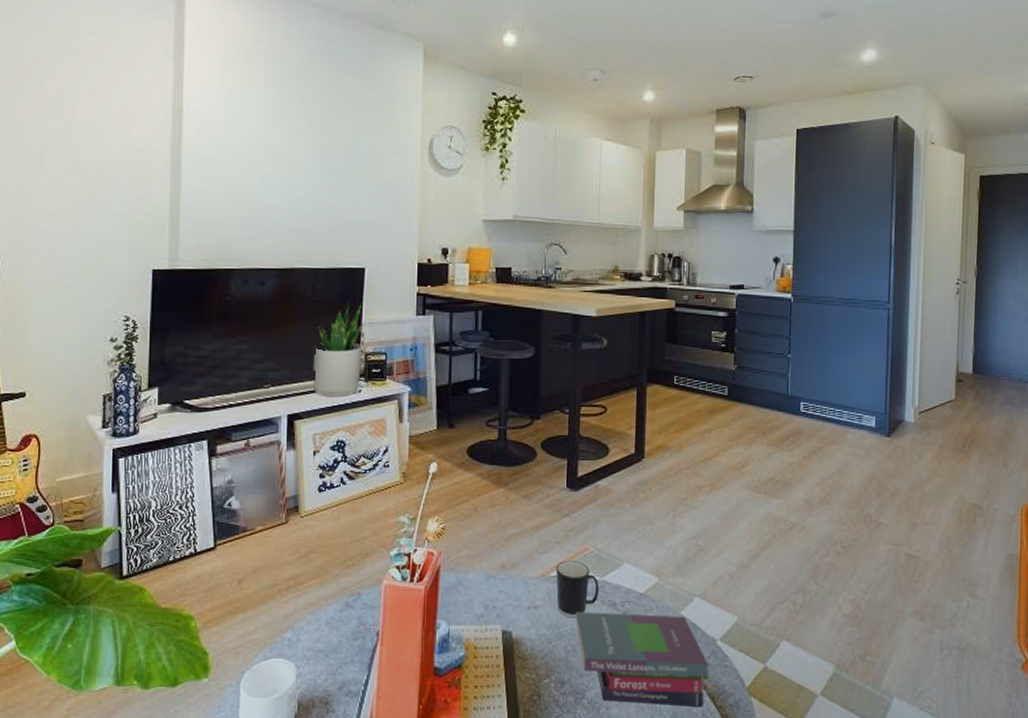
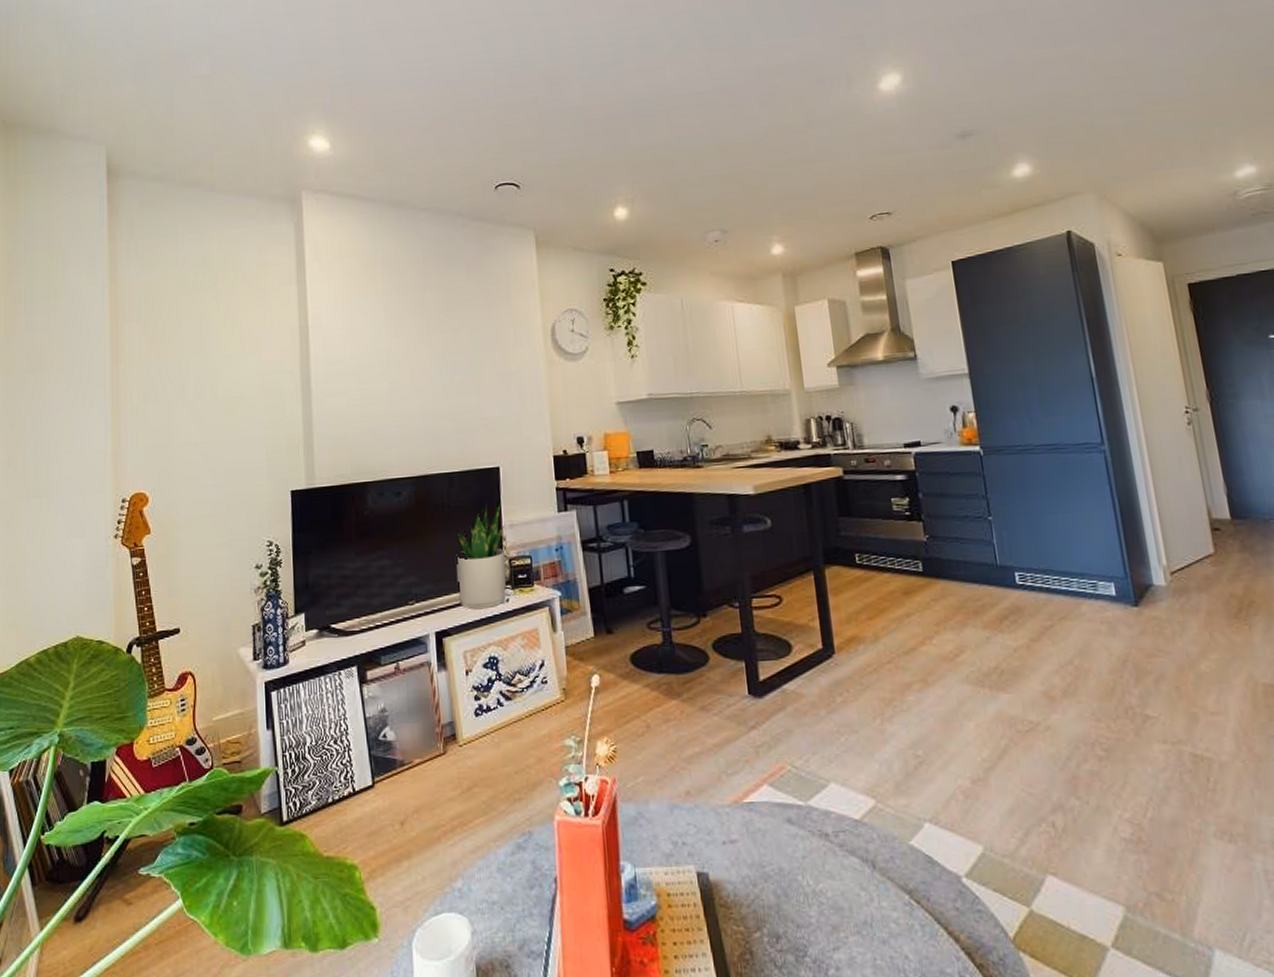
mug: present [556,560,600,618] -> none [749,782,806,854]
books: present [575,612,709,708] -> none [780,845,960,967]

